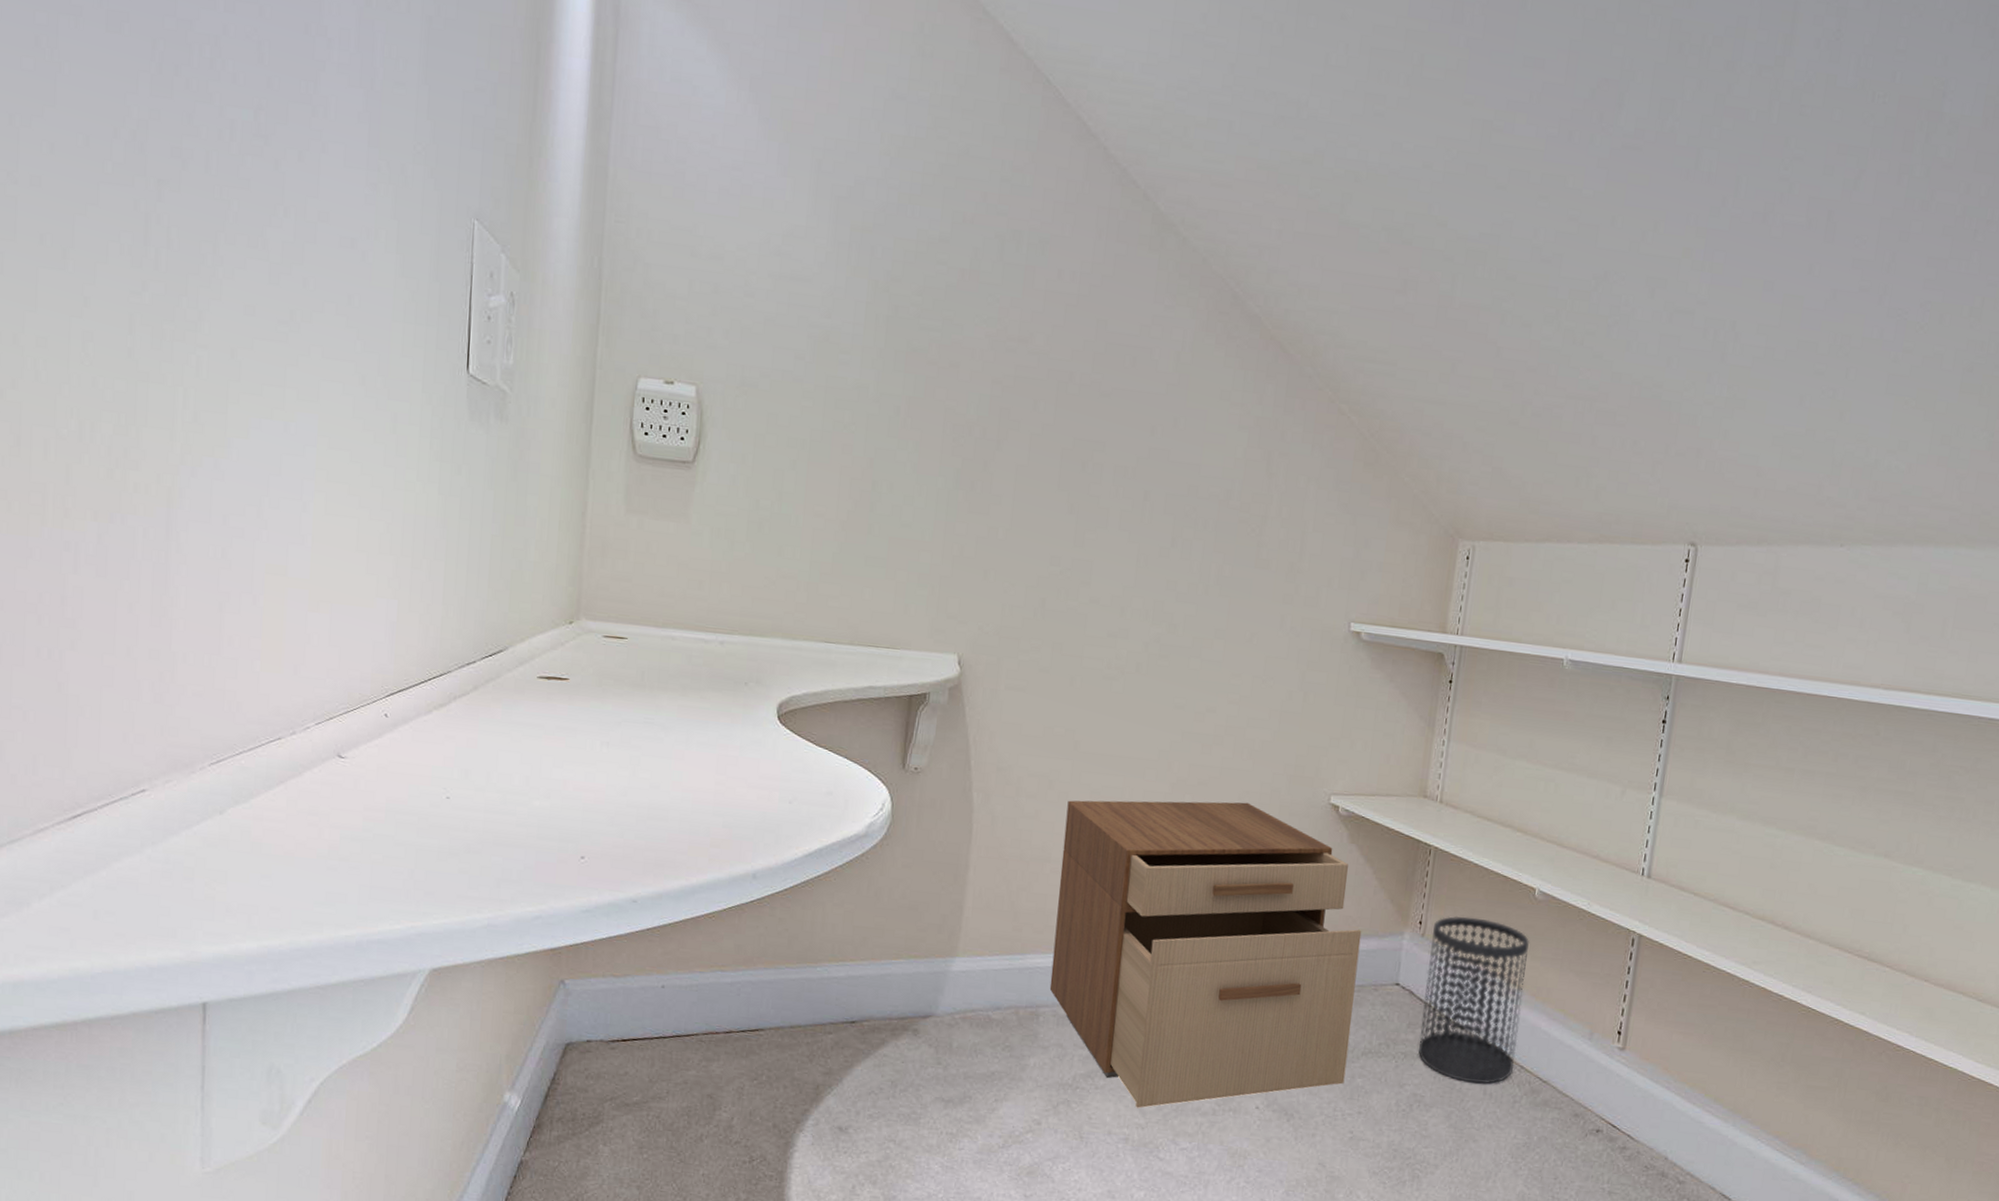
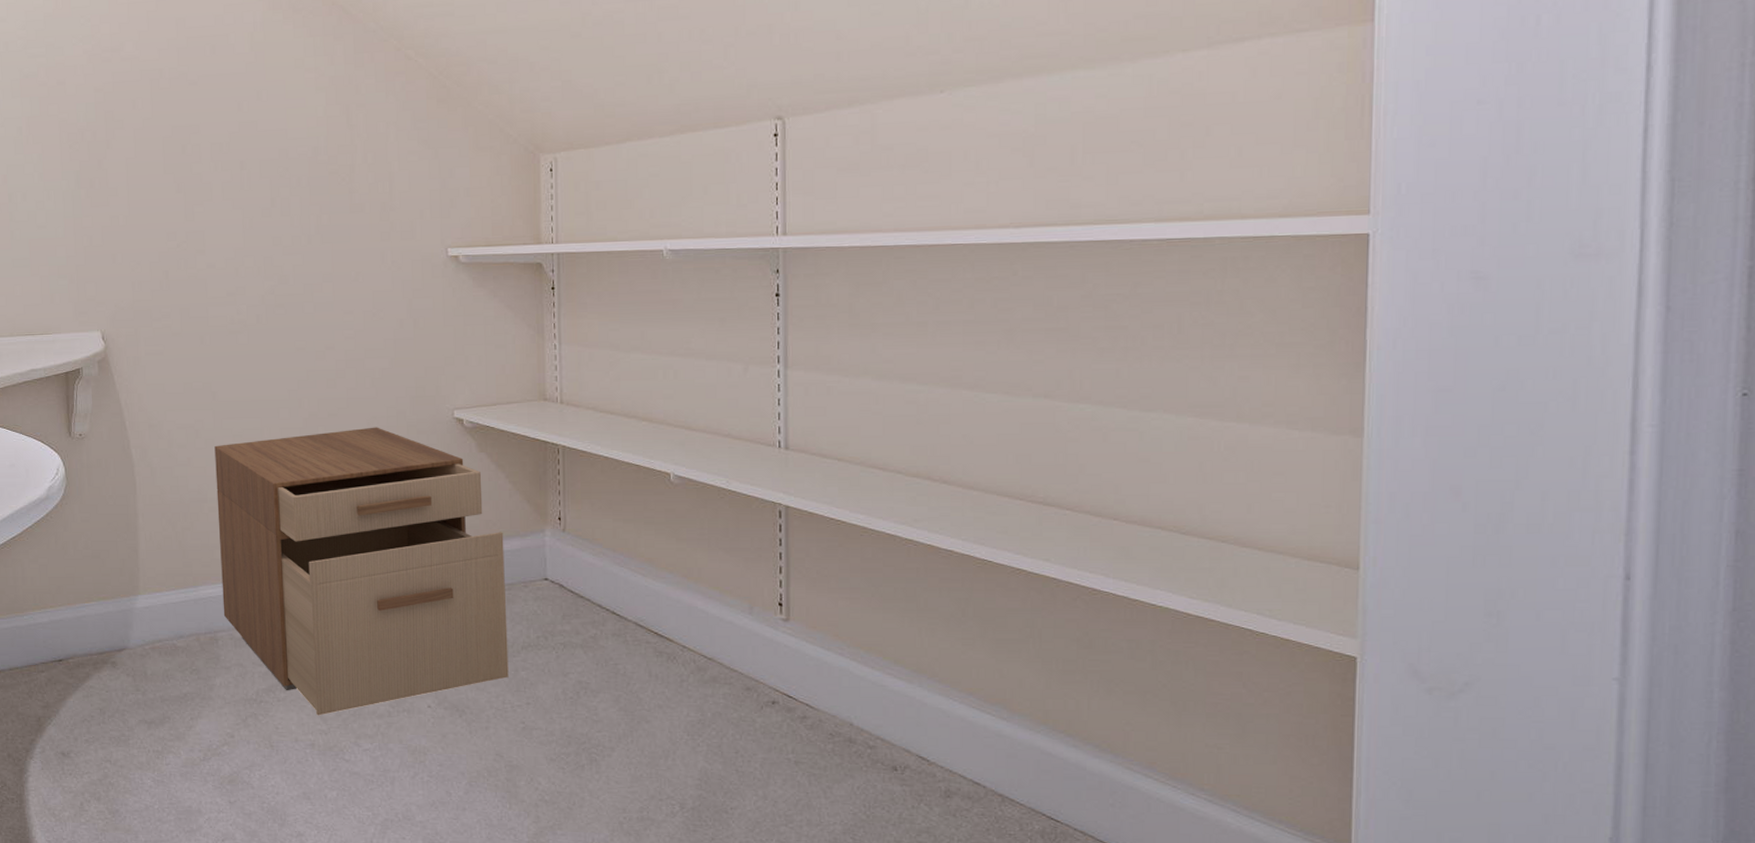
wastebasket: present [1418,915,1530,1084] -> none [573,508,675,666]

